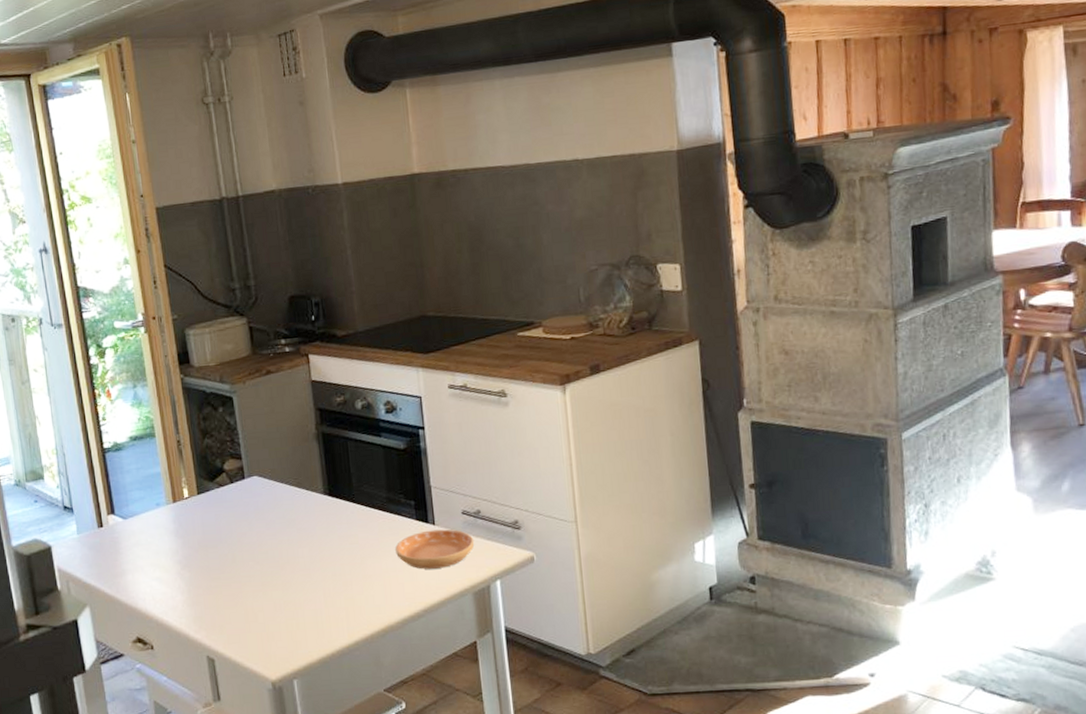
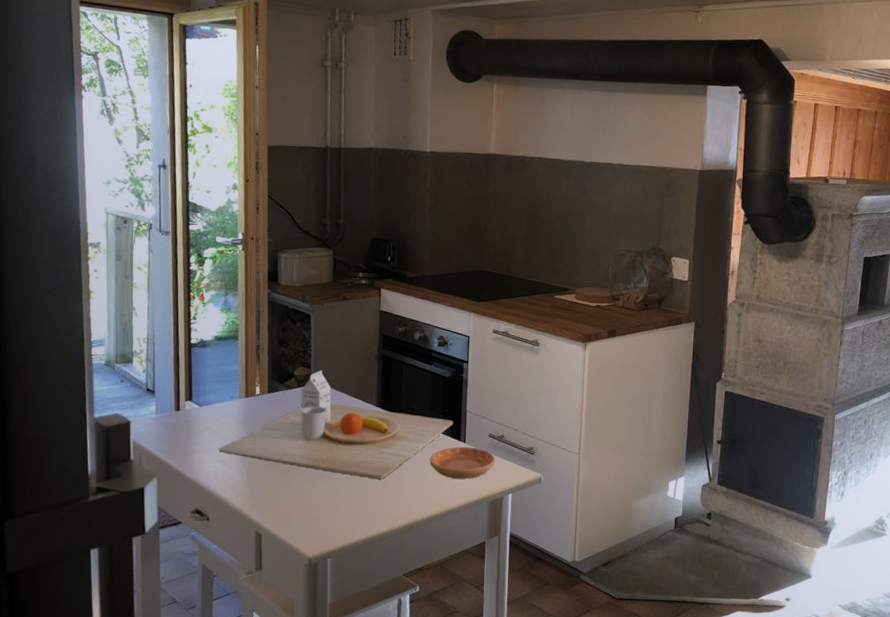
cutting board: none [153,460,417,581] -> present [219,370,453,479]

